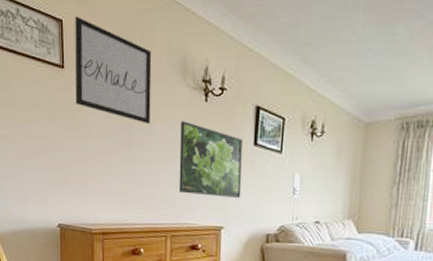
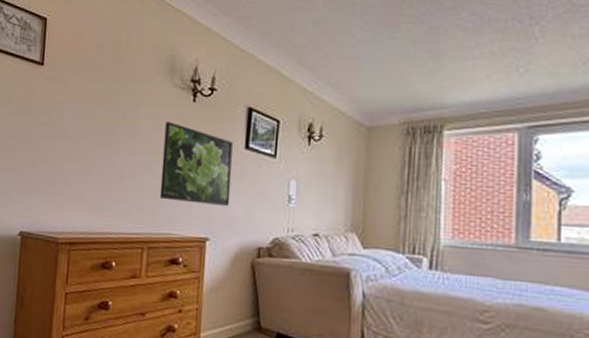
wall art: present [75,16,152,125] -> none [52,15,138,125]

